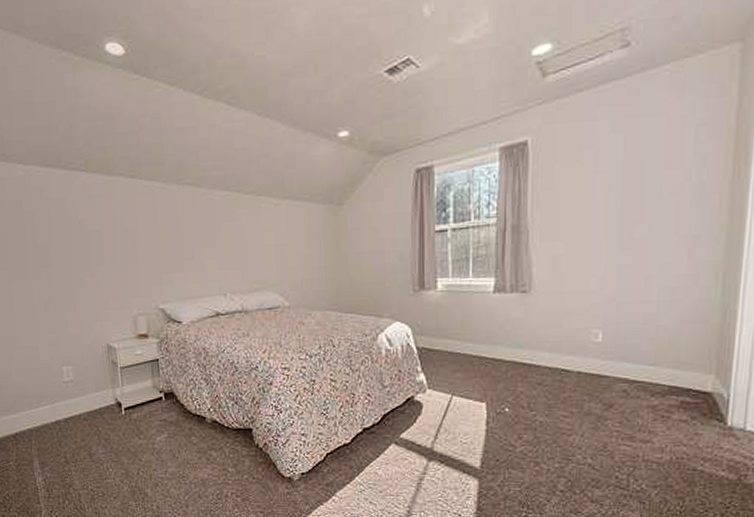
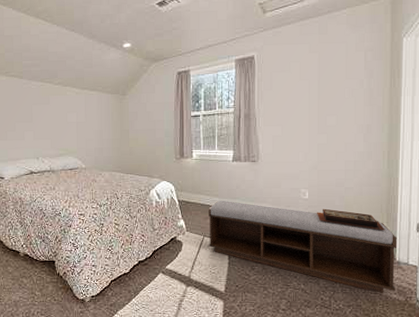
bench: none [459,346,730,471] -> present [208,200,396,294]
decorative box: none [614,355,713,385] -> present [317,208,385,231]

